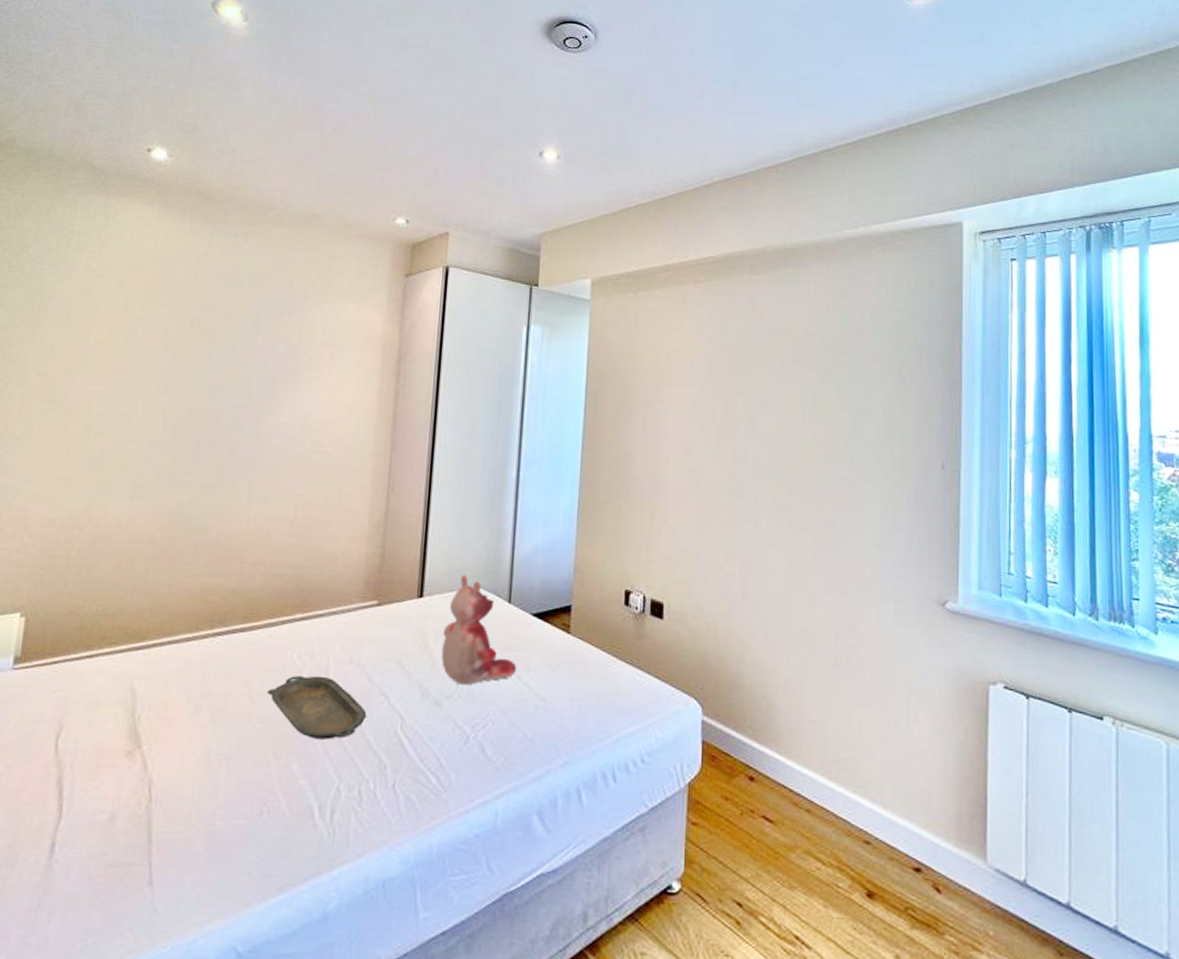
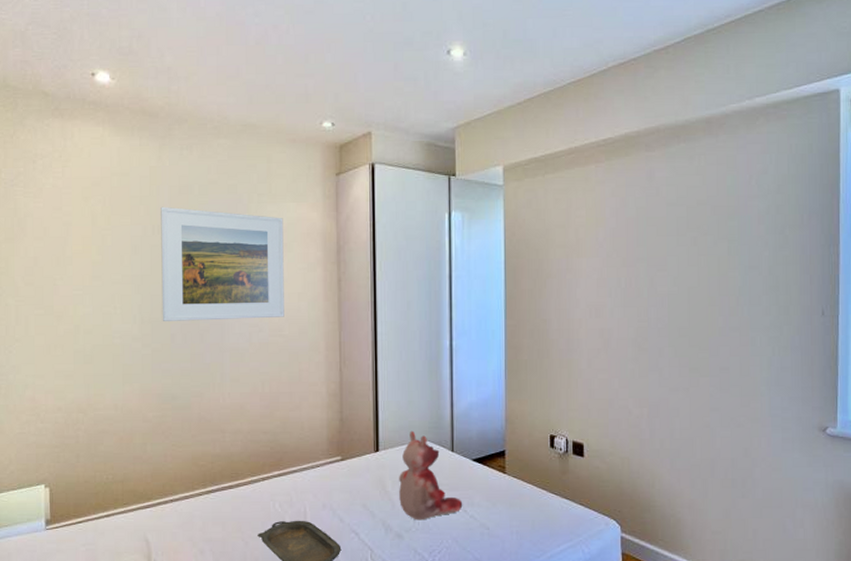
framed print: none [188,297,341,432] -> present [161,206,284,321]

